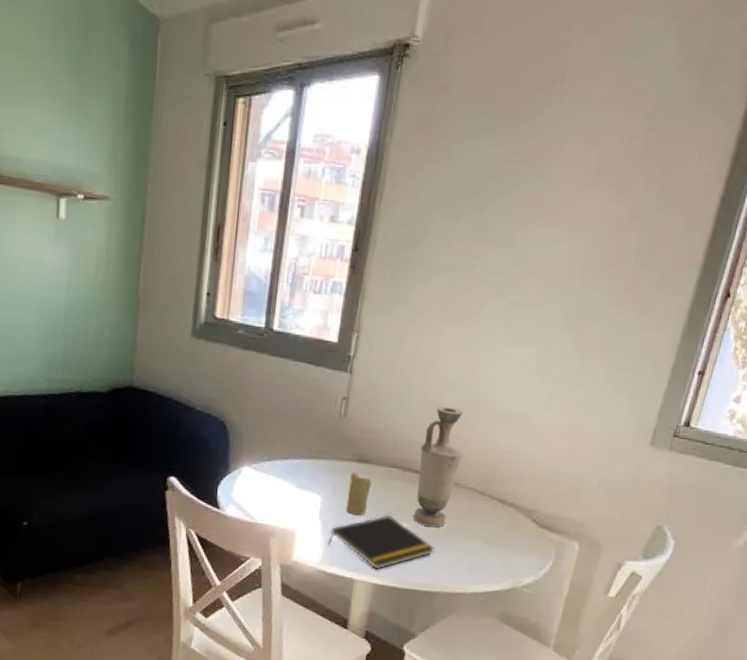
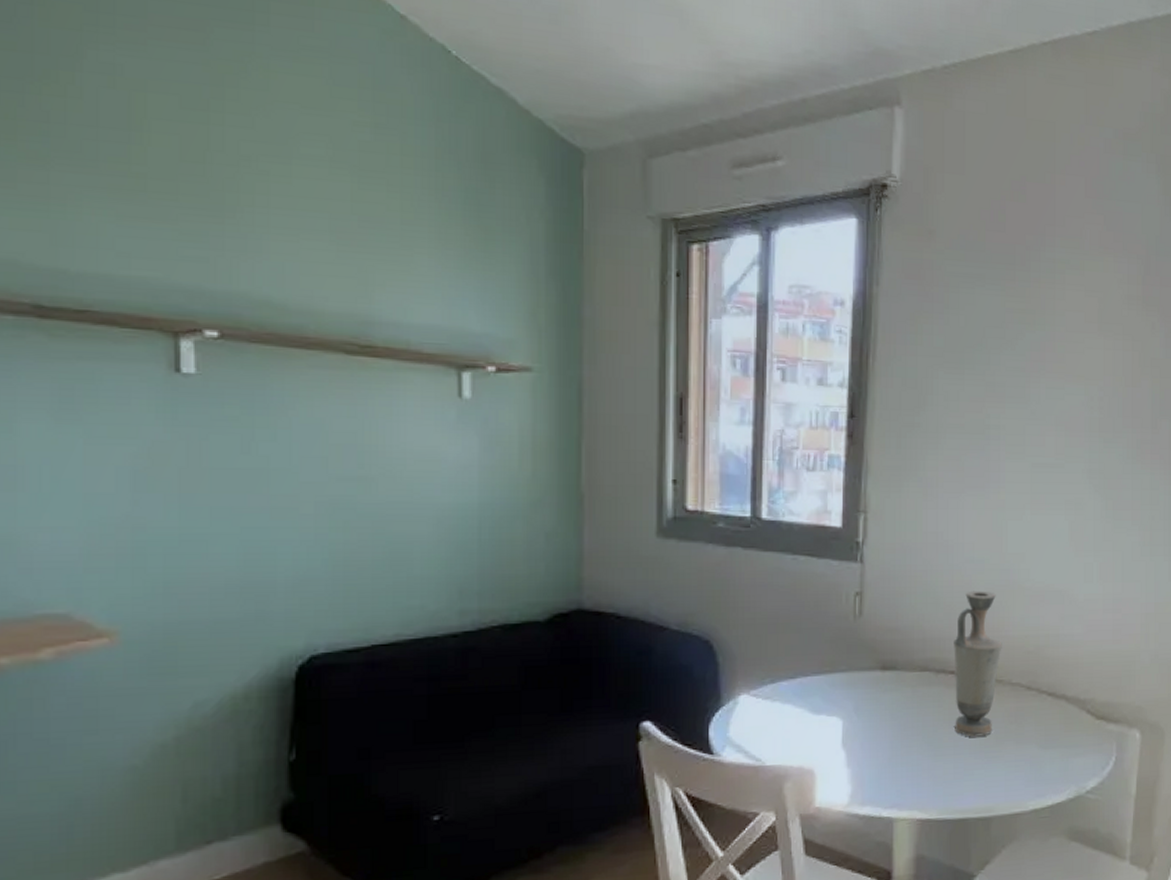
notepad: present [328,515,435,570] -> none [857,730,984,802]
candle: present [346,471,372,515] -> none [874,682,901,736]

